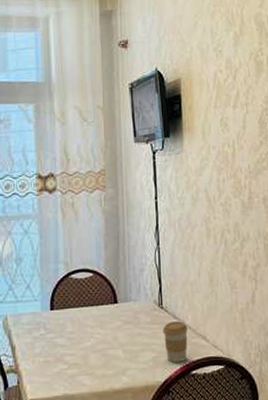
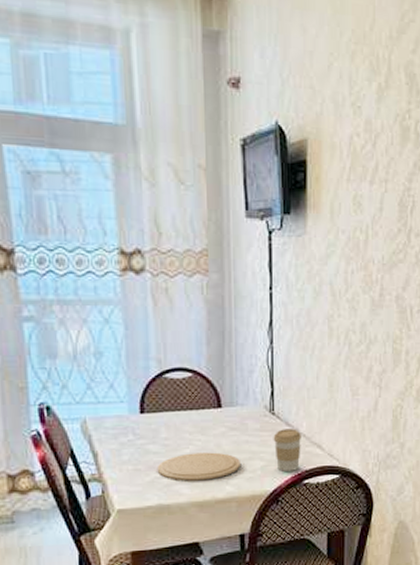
plate: none [63,344,134,372] -> present [157,452,240,481]

